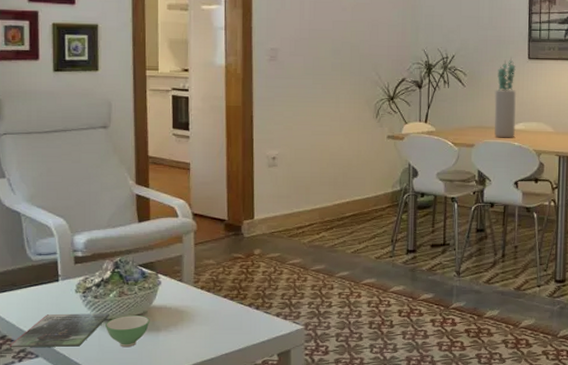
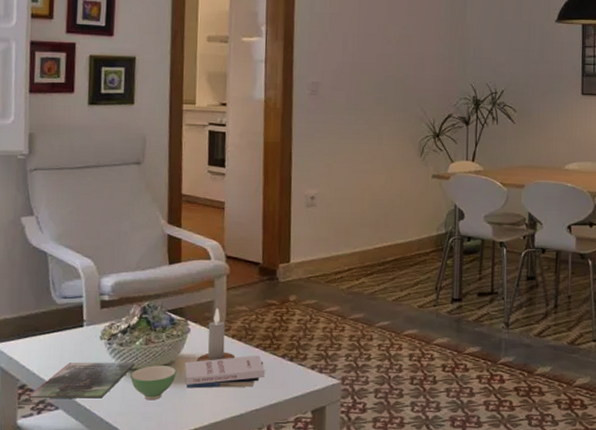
books: none [157,304,233,336] -> present [184,355,265,389]
candle: none [169,262,204,312] -> present [198,308,234,362]
vase: present [494,57,517,138] -> none [545,93,570,179]

